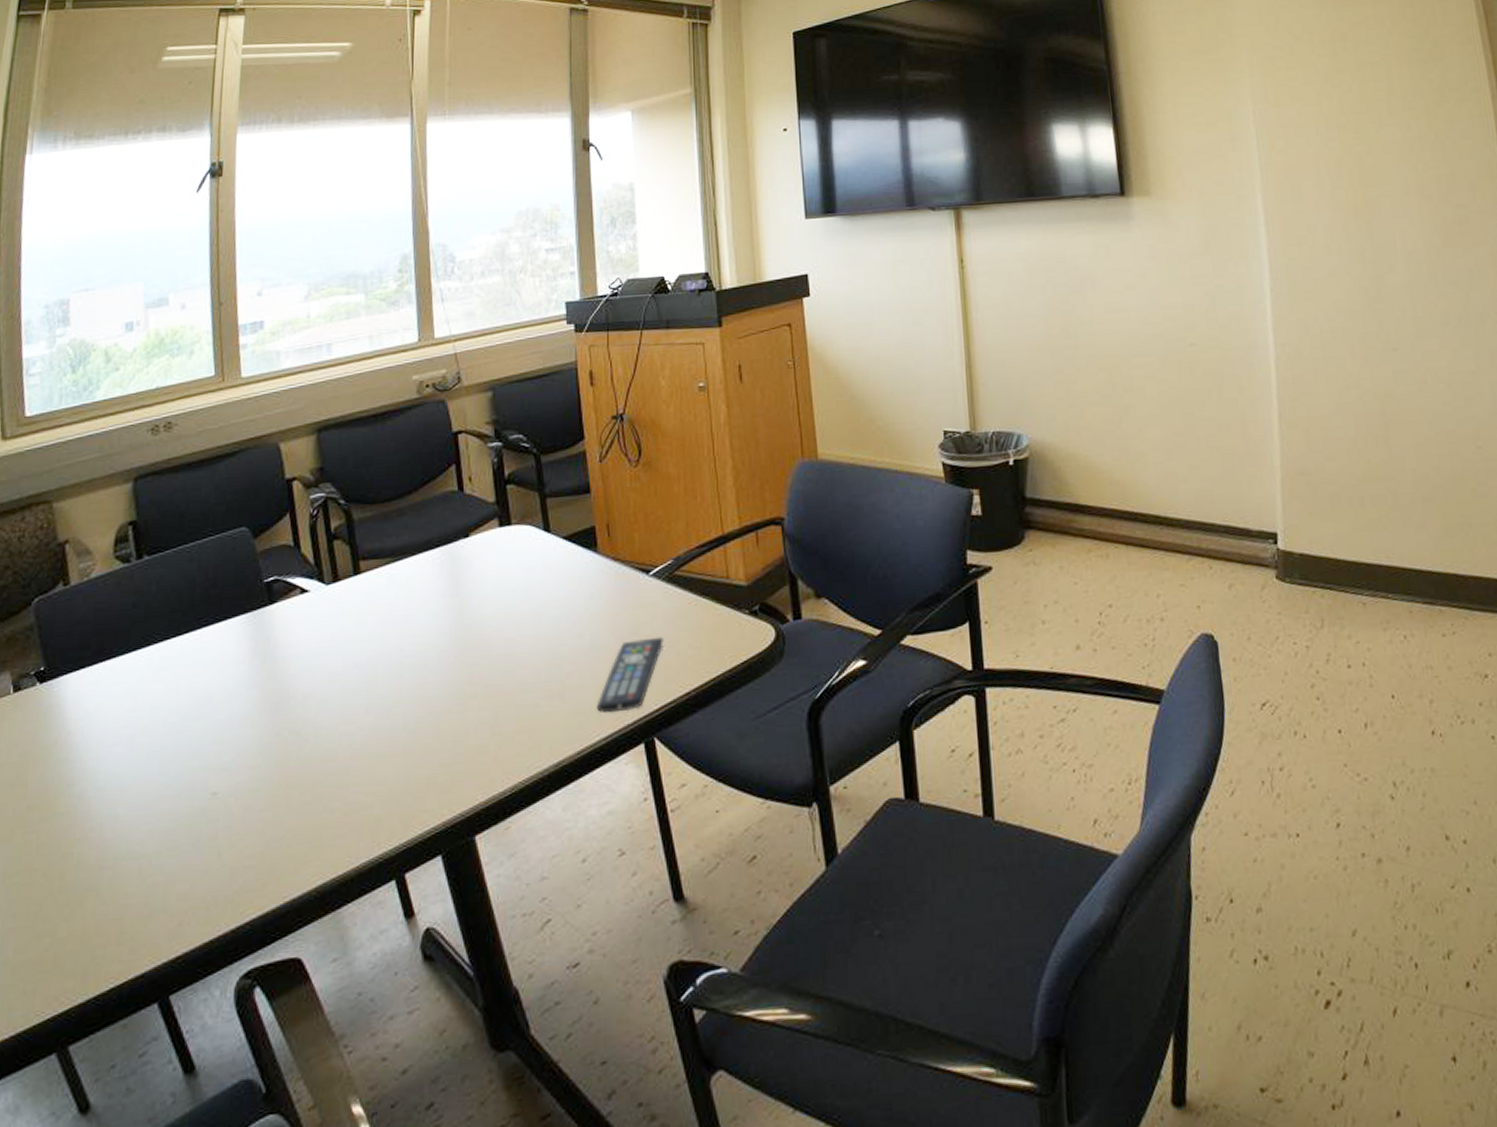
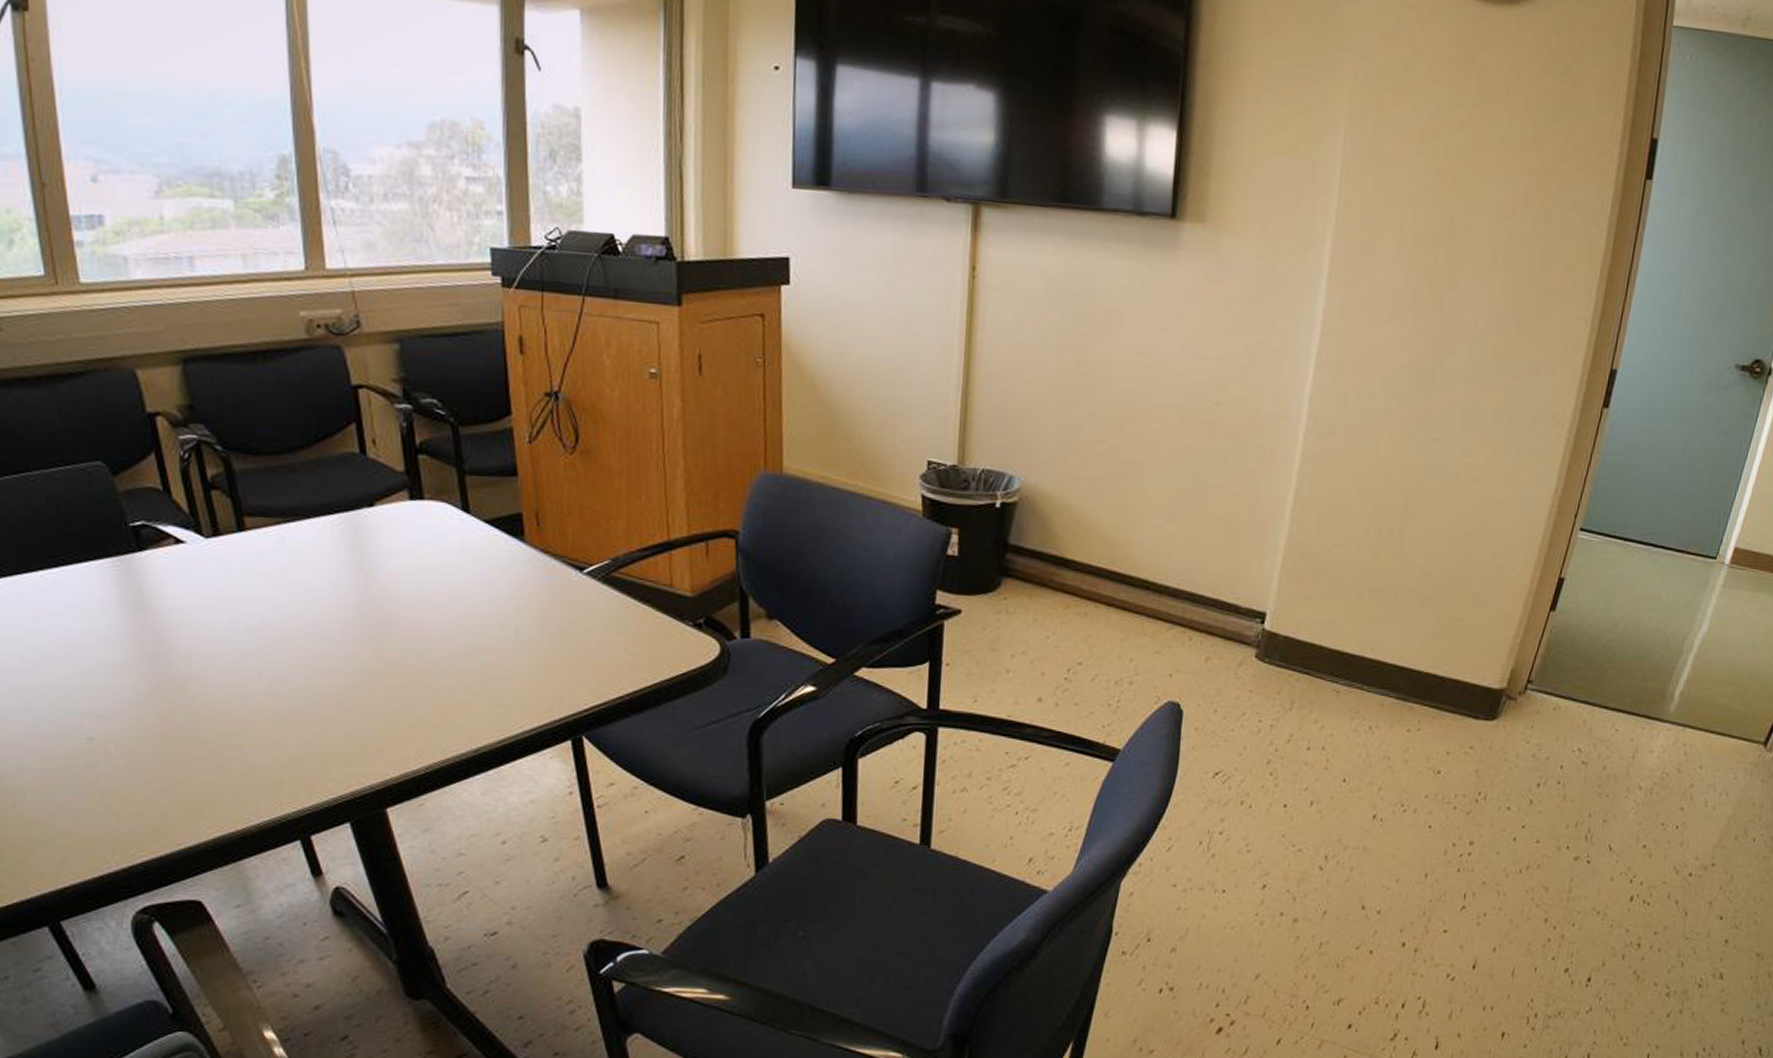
remote control: present [596,636,664,714] -> none [520,637,596,708]

